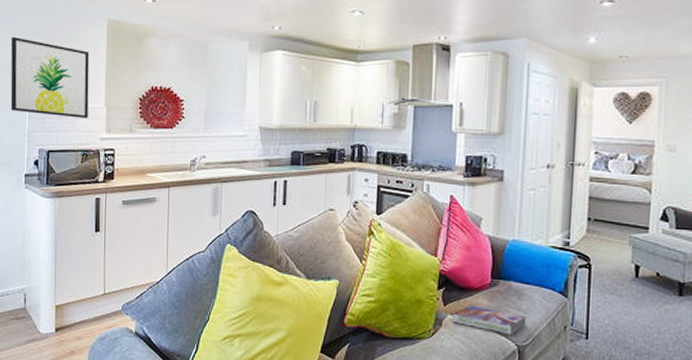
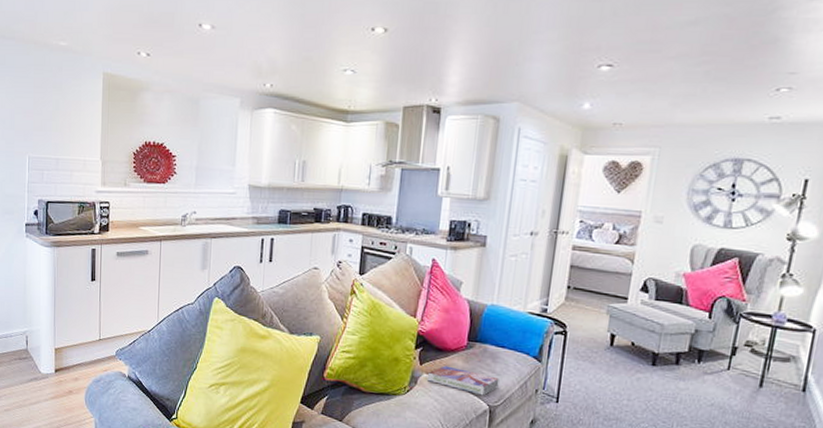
wall art: present [10,36,90,119] -> none [11,87,86,172]

